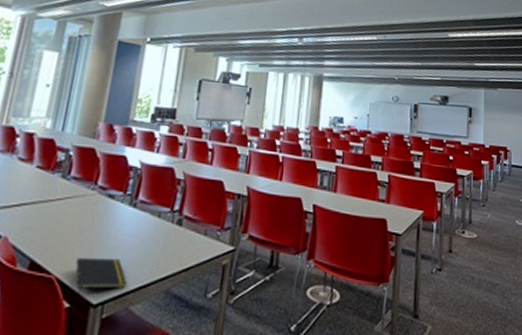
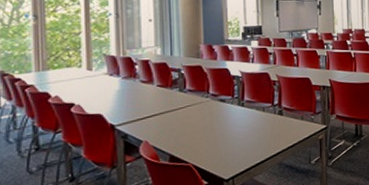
notepad: present [75,258,127,298] -> none [206,146,247,176]

